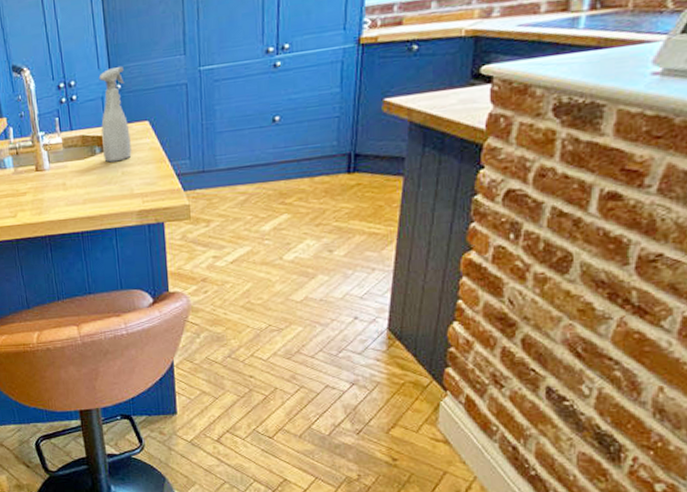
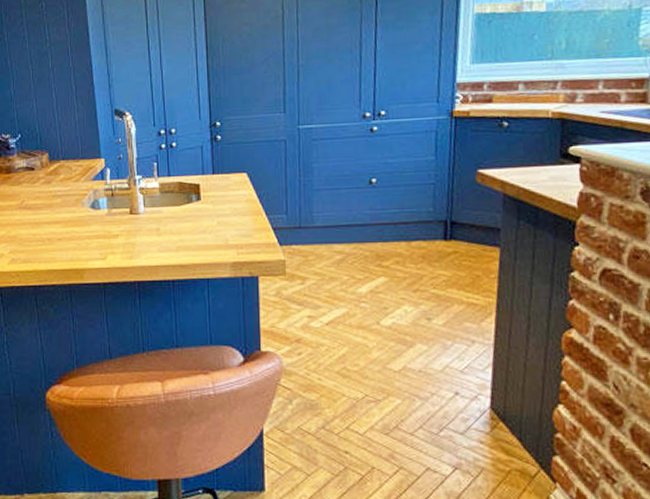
spray bottle: present [99,67,132,163] -> none [199,119,228,211]

